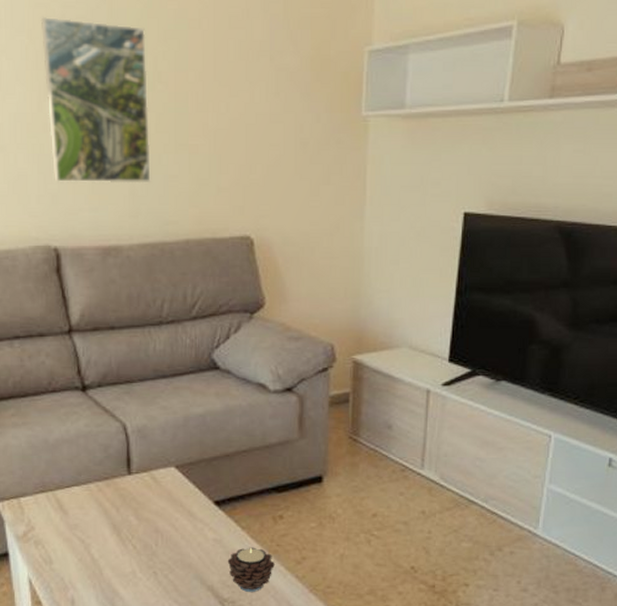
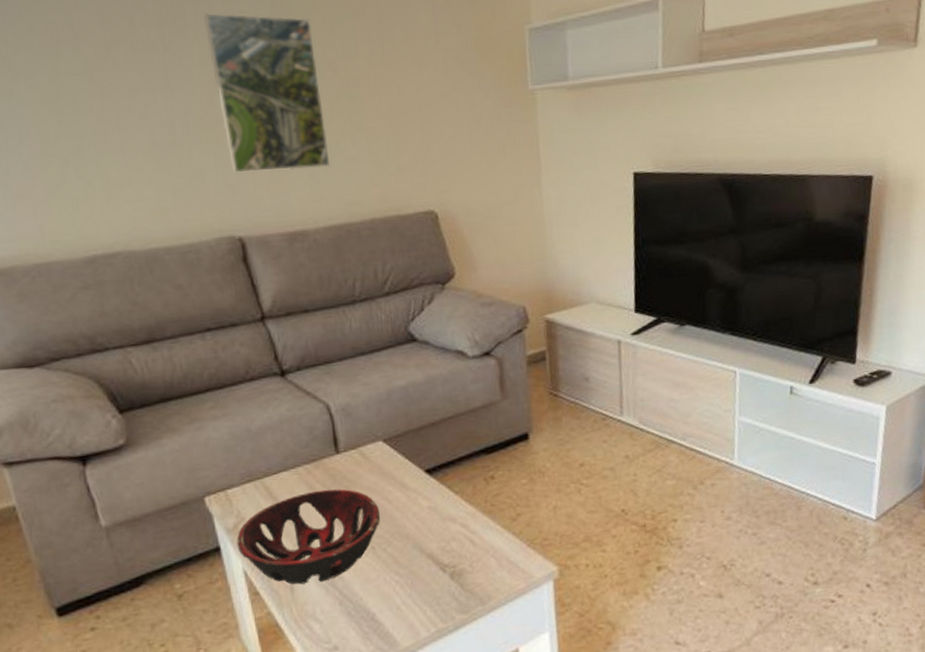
decorative bowl: none [25,509,166,600] -> present [236,489,381,585]
candle: present [227,547,275,592] -> none [444,510,491,555]

